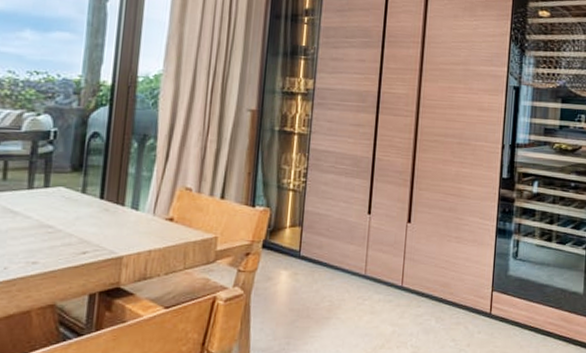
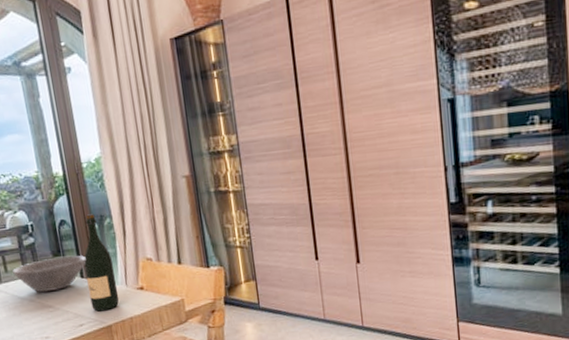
bowl: none [13,171,113,210] -> present [13,255,86,293]
wine bottle: none [104,131,144,240] -> present [83,214,120,312]

